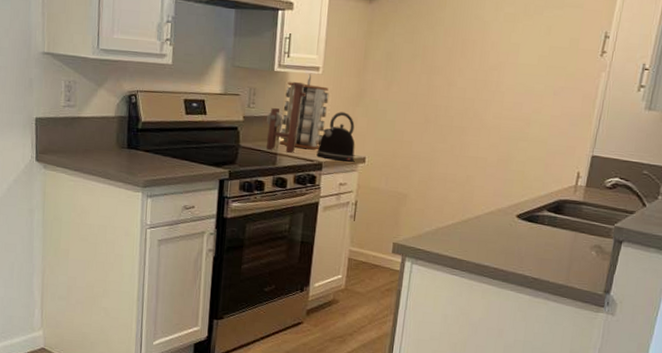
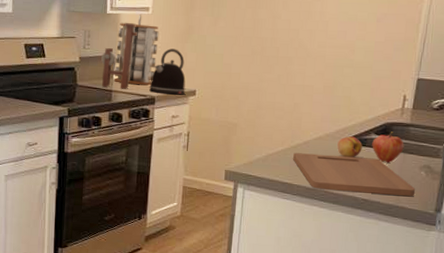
cutting board: none [463,227,586,277] -> present [293,153,416,197]
fruit: none [509,212,534,235] -> present [337,136,362,158]
fruit: none [544,209,576,241] -> present [372,132,404,163]

